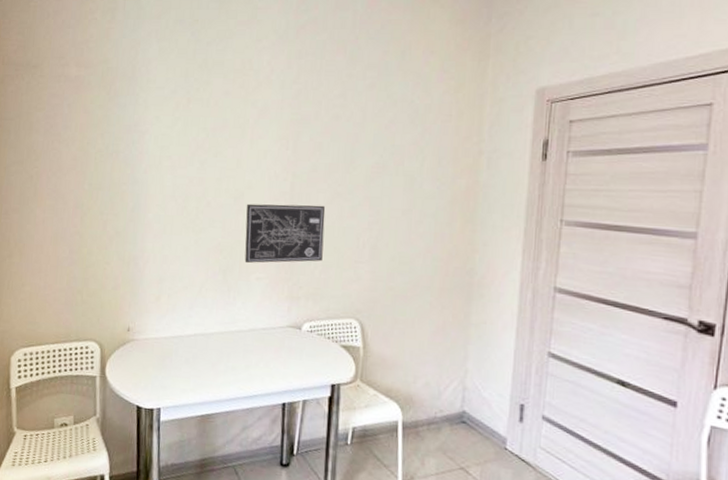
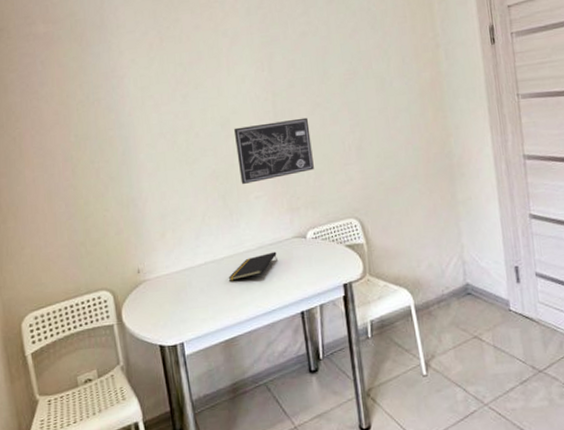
notepad: none [215,337,268,358] -> present [228,251,277,281]

